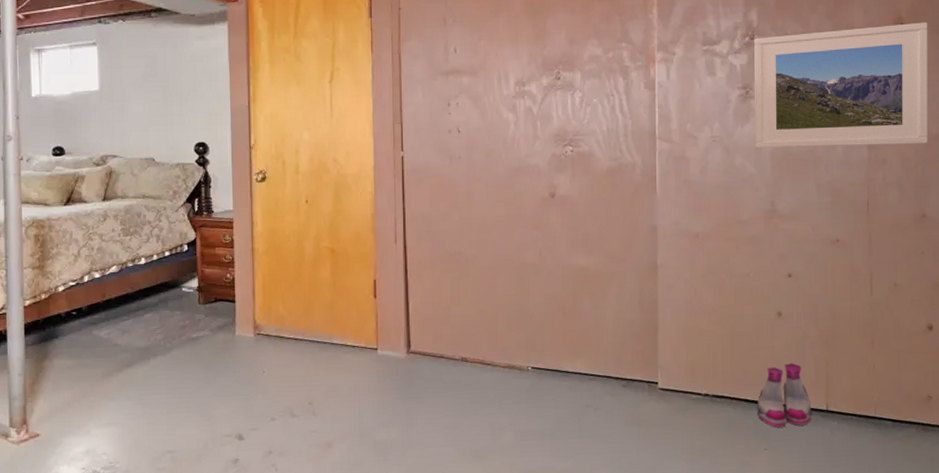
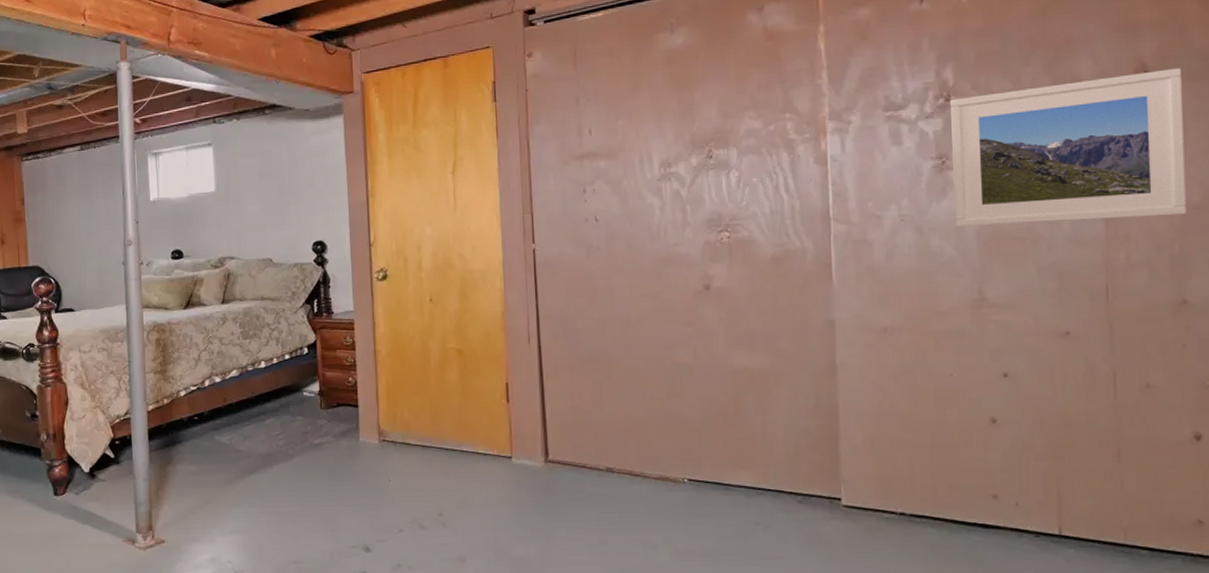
boots: present [756,363,813,428] -> none [967,478,1041,554]

